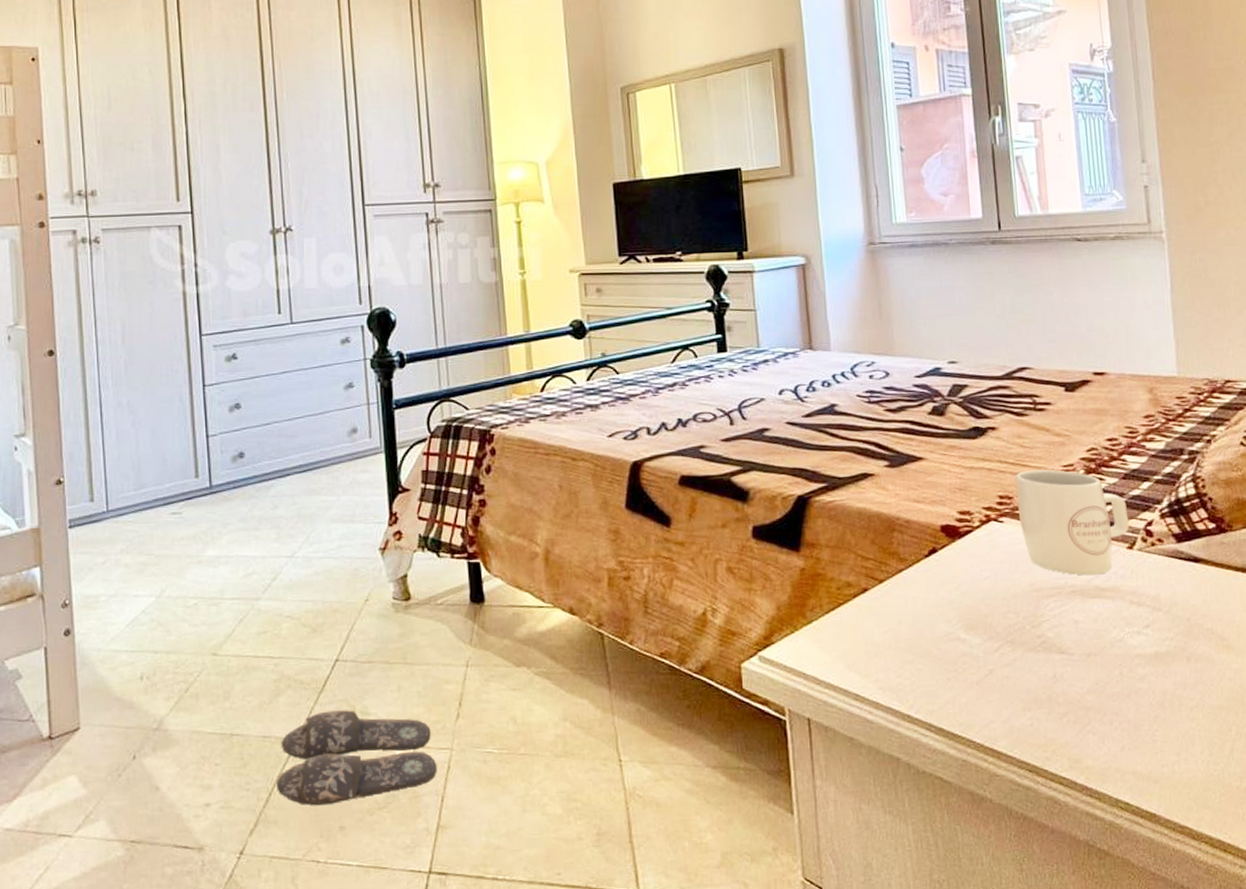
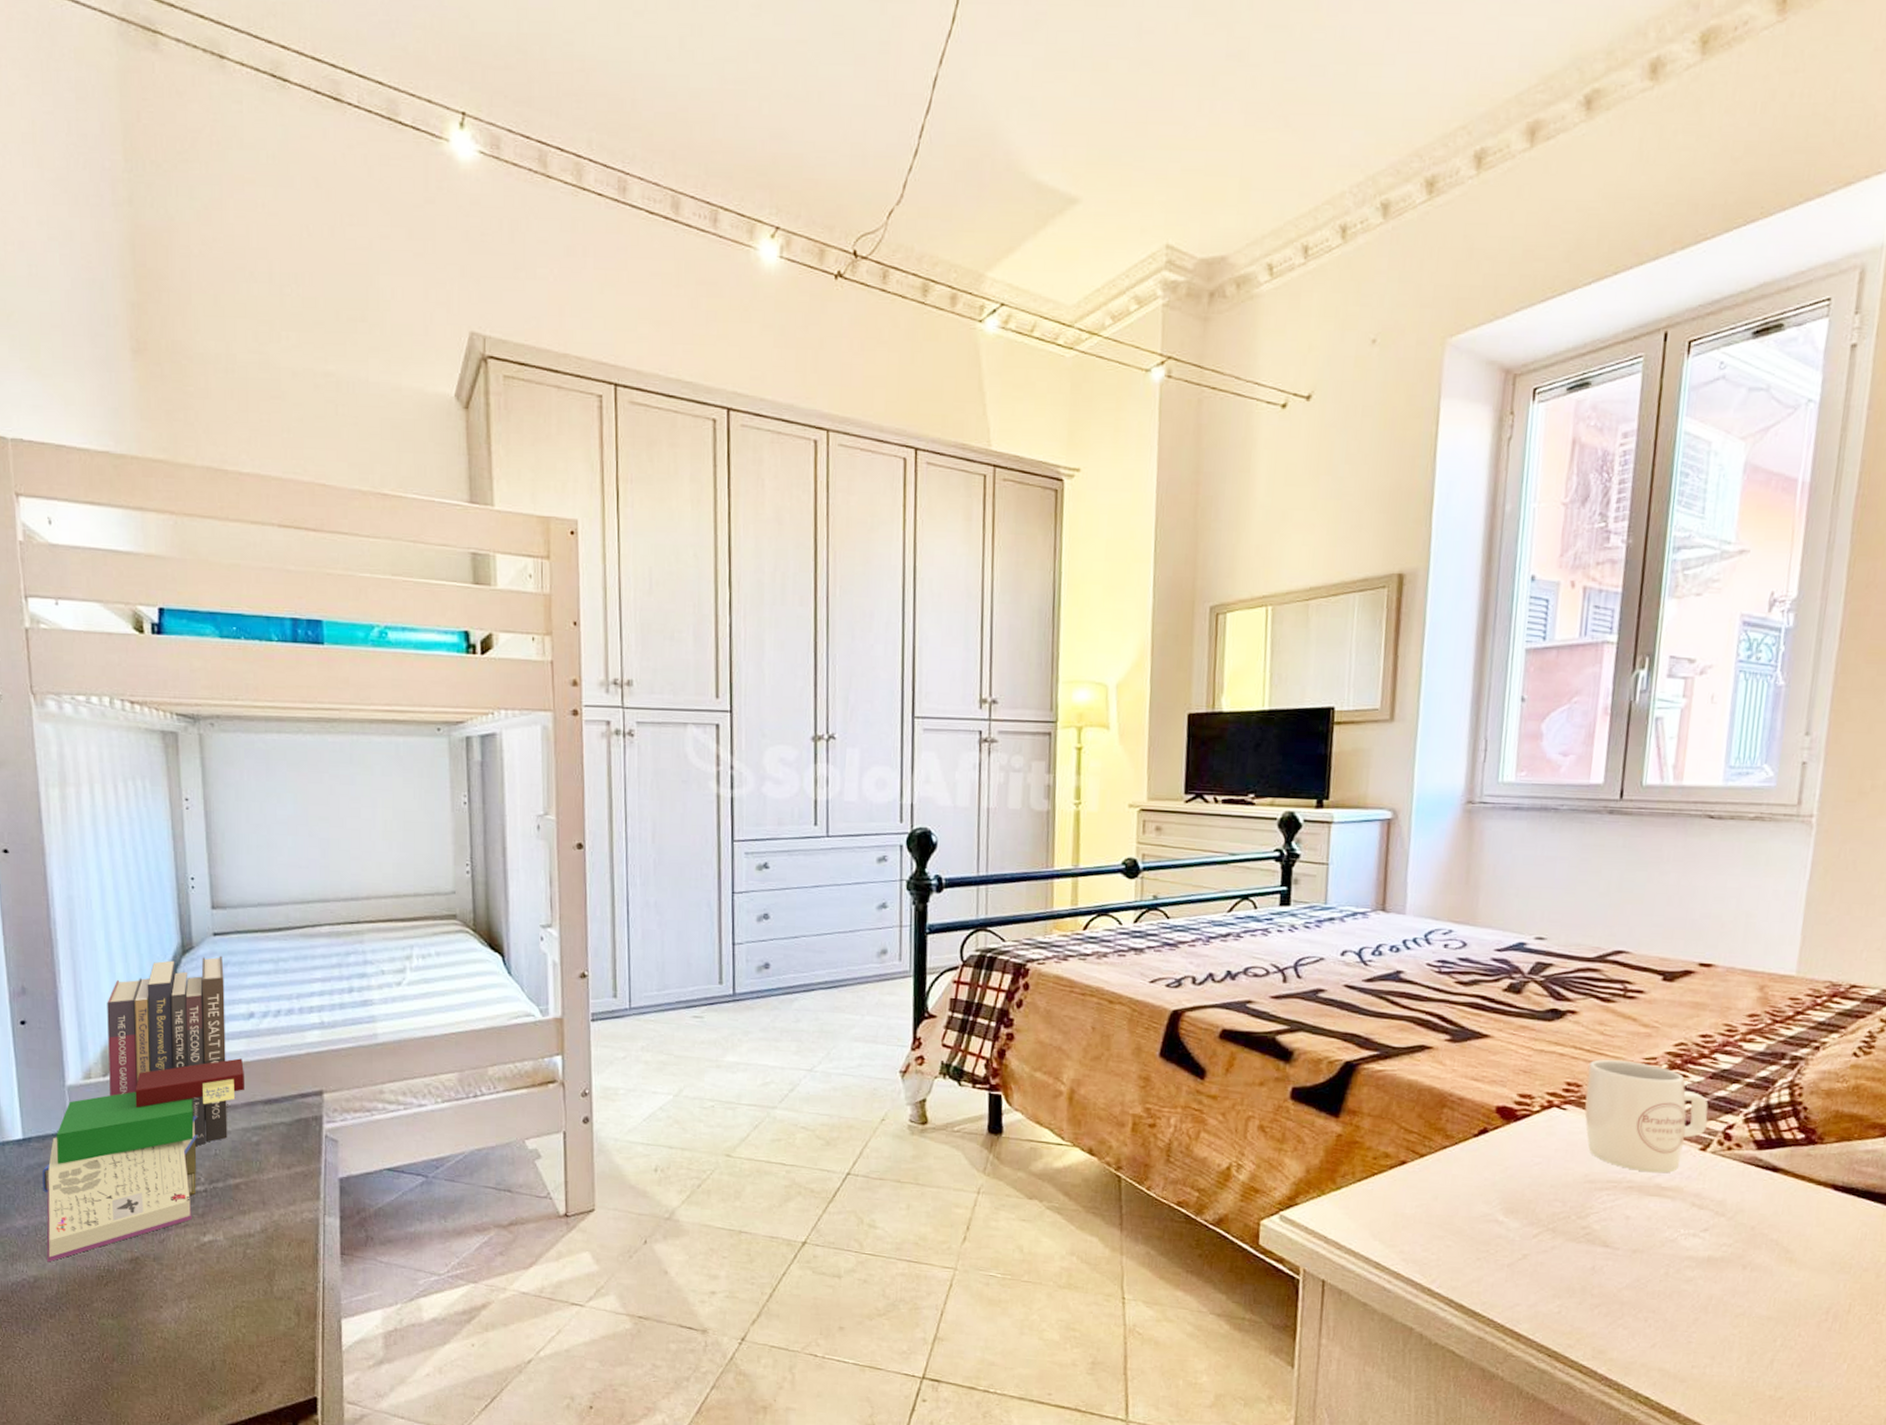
slippers: present [276,710,437,806] -> none [781,1220,940,1306]

